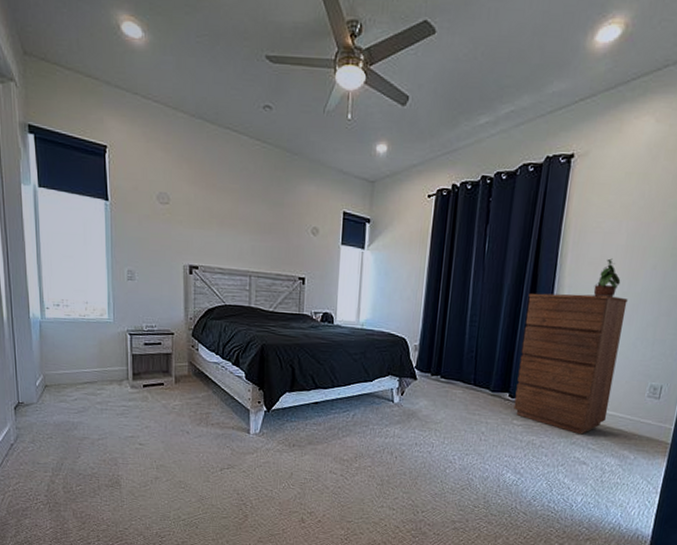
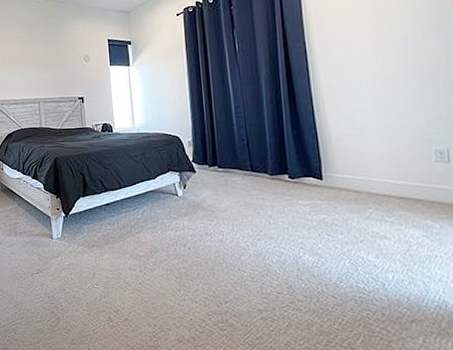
dresser: present [514,293,628,435] -> none [286,70,397,208]
potted plant: present [593,258,621,298] -> none [348,38,374,74]

